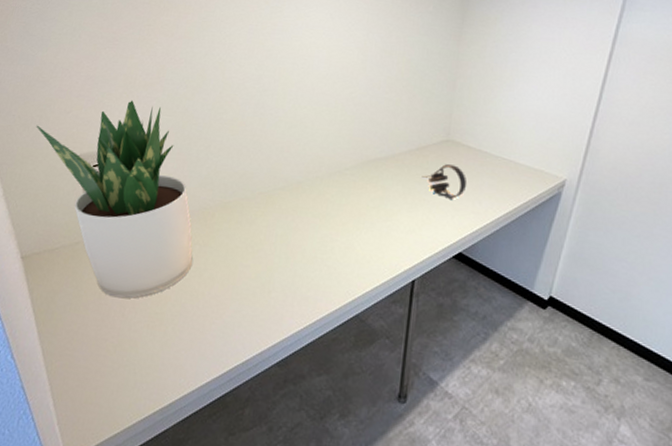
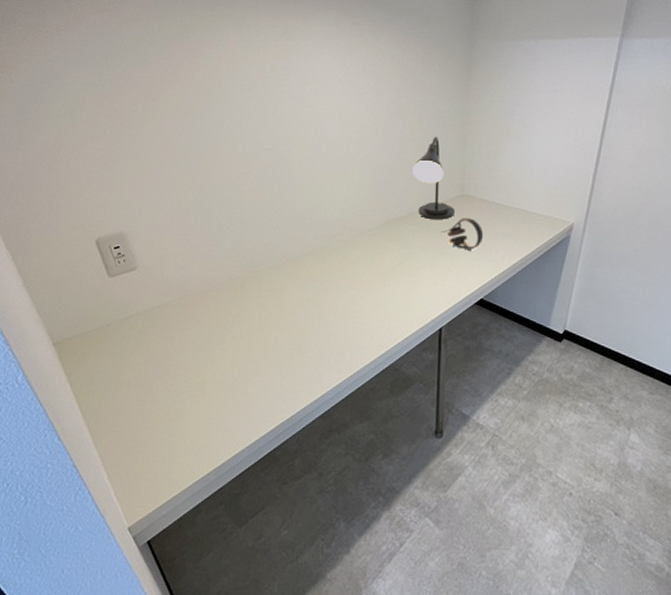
planter: present [36,100,193,299] -> none [47,179,228,373]
desk lamp: none [397,77,438,165] -> present [412,136,455,220]

